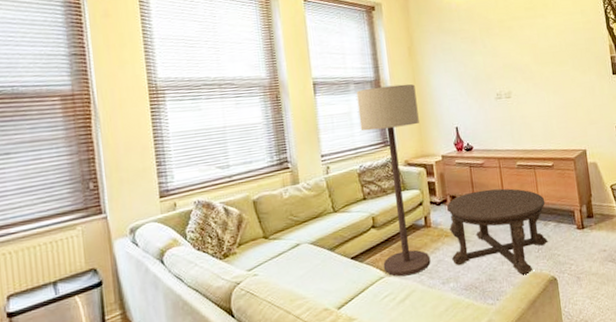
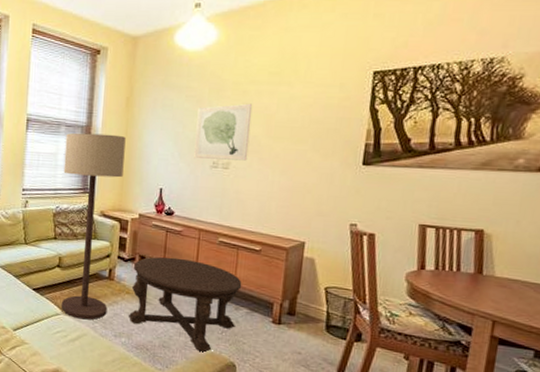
wall art: none [474,37,525,94] -> present [194,103,253,161]

